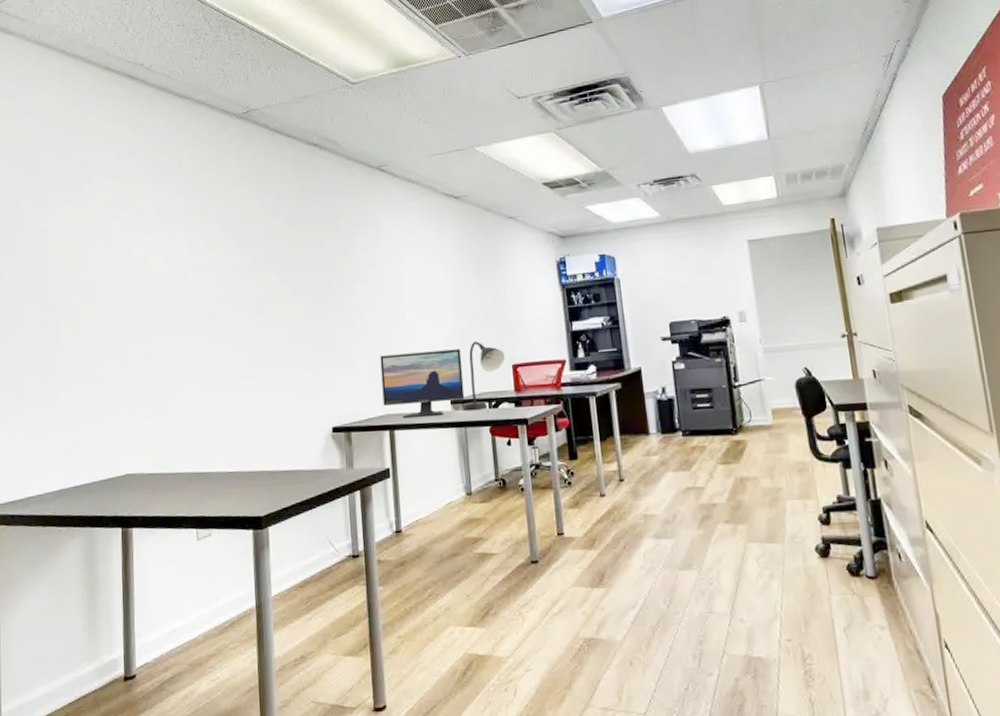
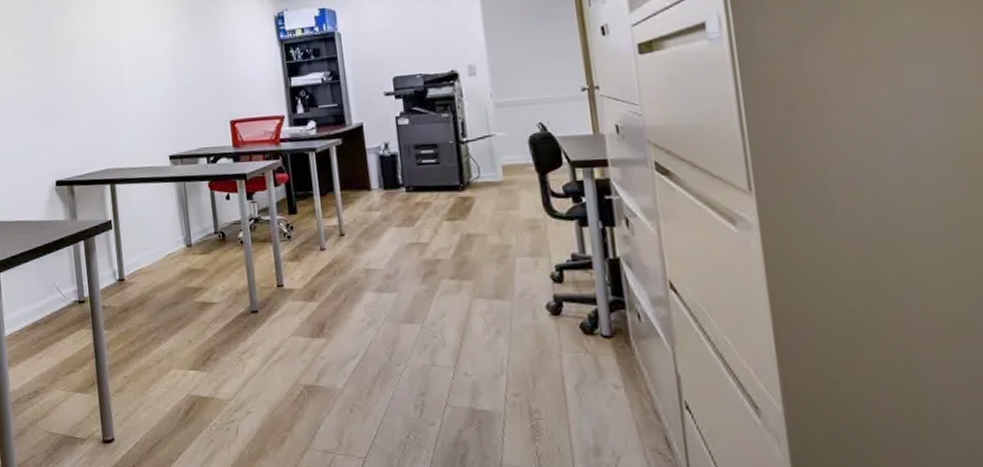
computer monitor: present [380,349,465,419] -> none [99,105,183,174]
desk lamp: present [463,340,505,412] -> none [181,97,222,167]

